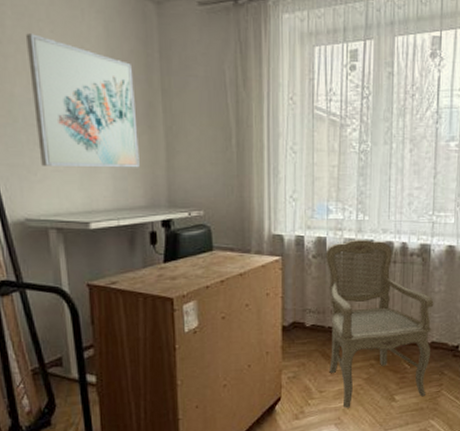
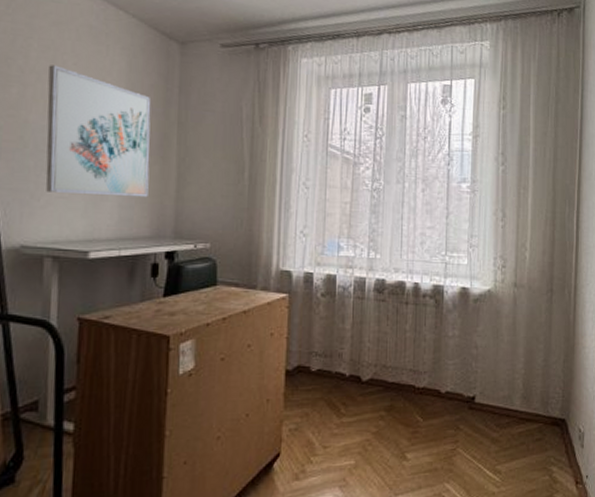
armchair: present [325,239,434,408] -> none [334,278,448,468]

